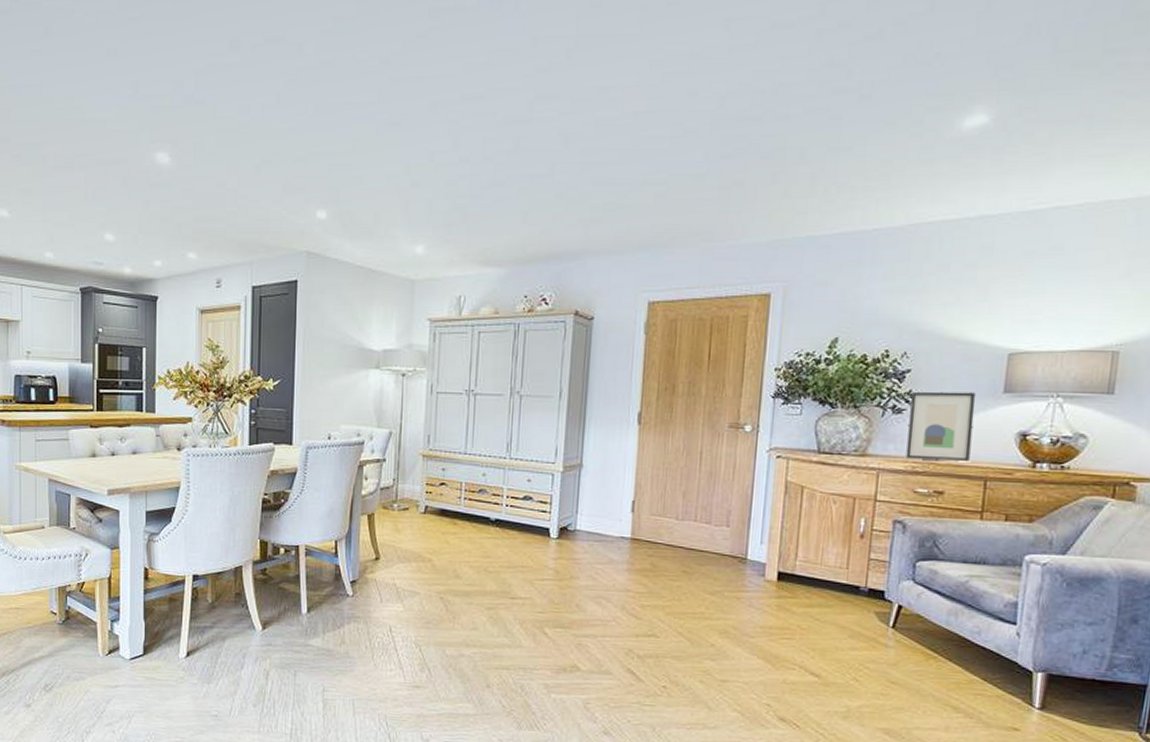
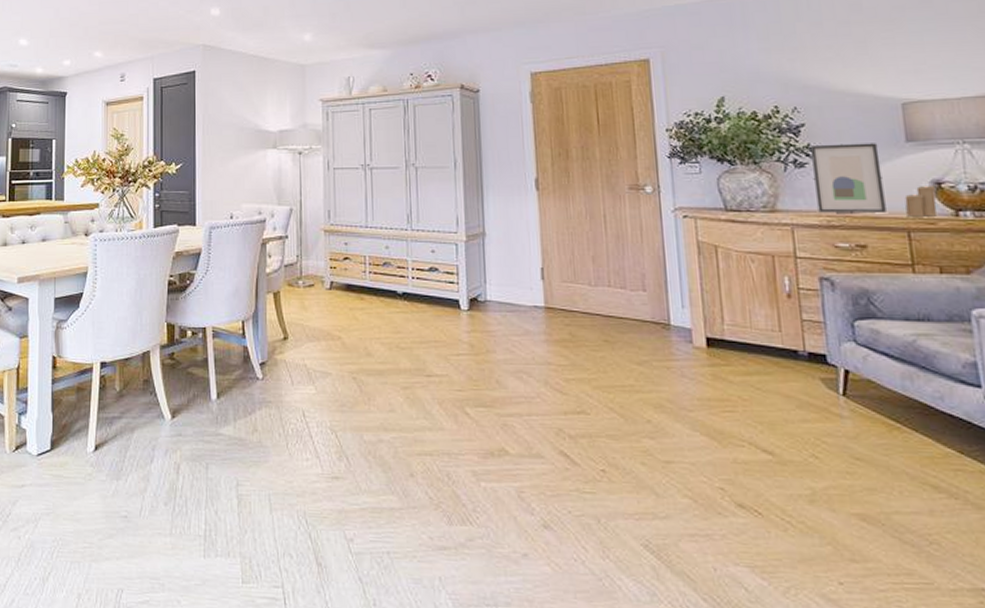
candle: none [987,433,1020,467] -> present [905,181,937,217]

